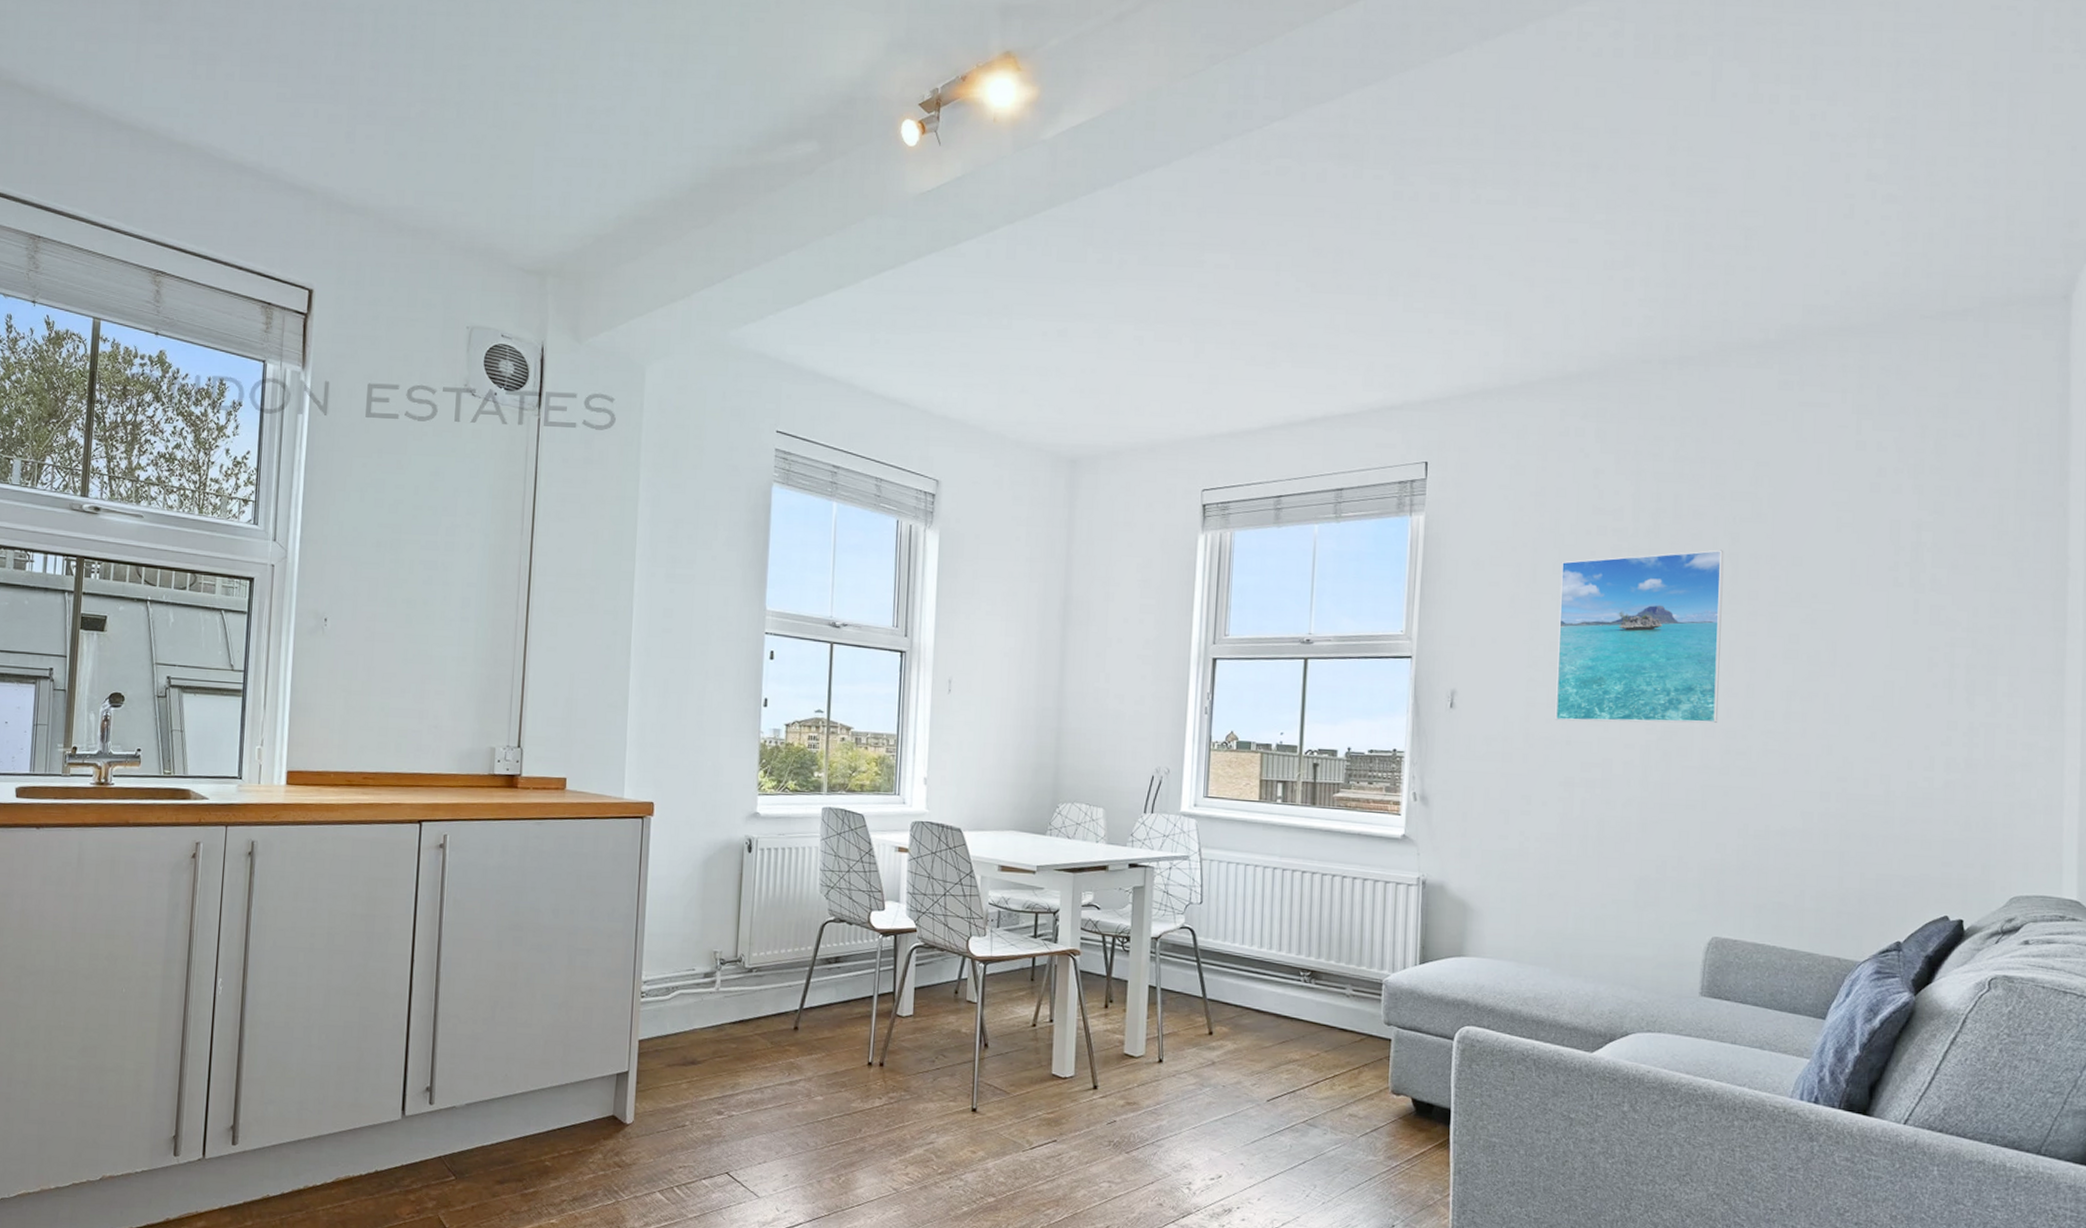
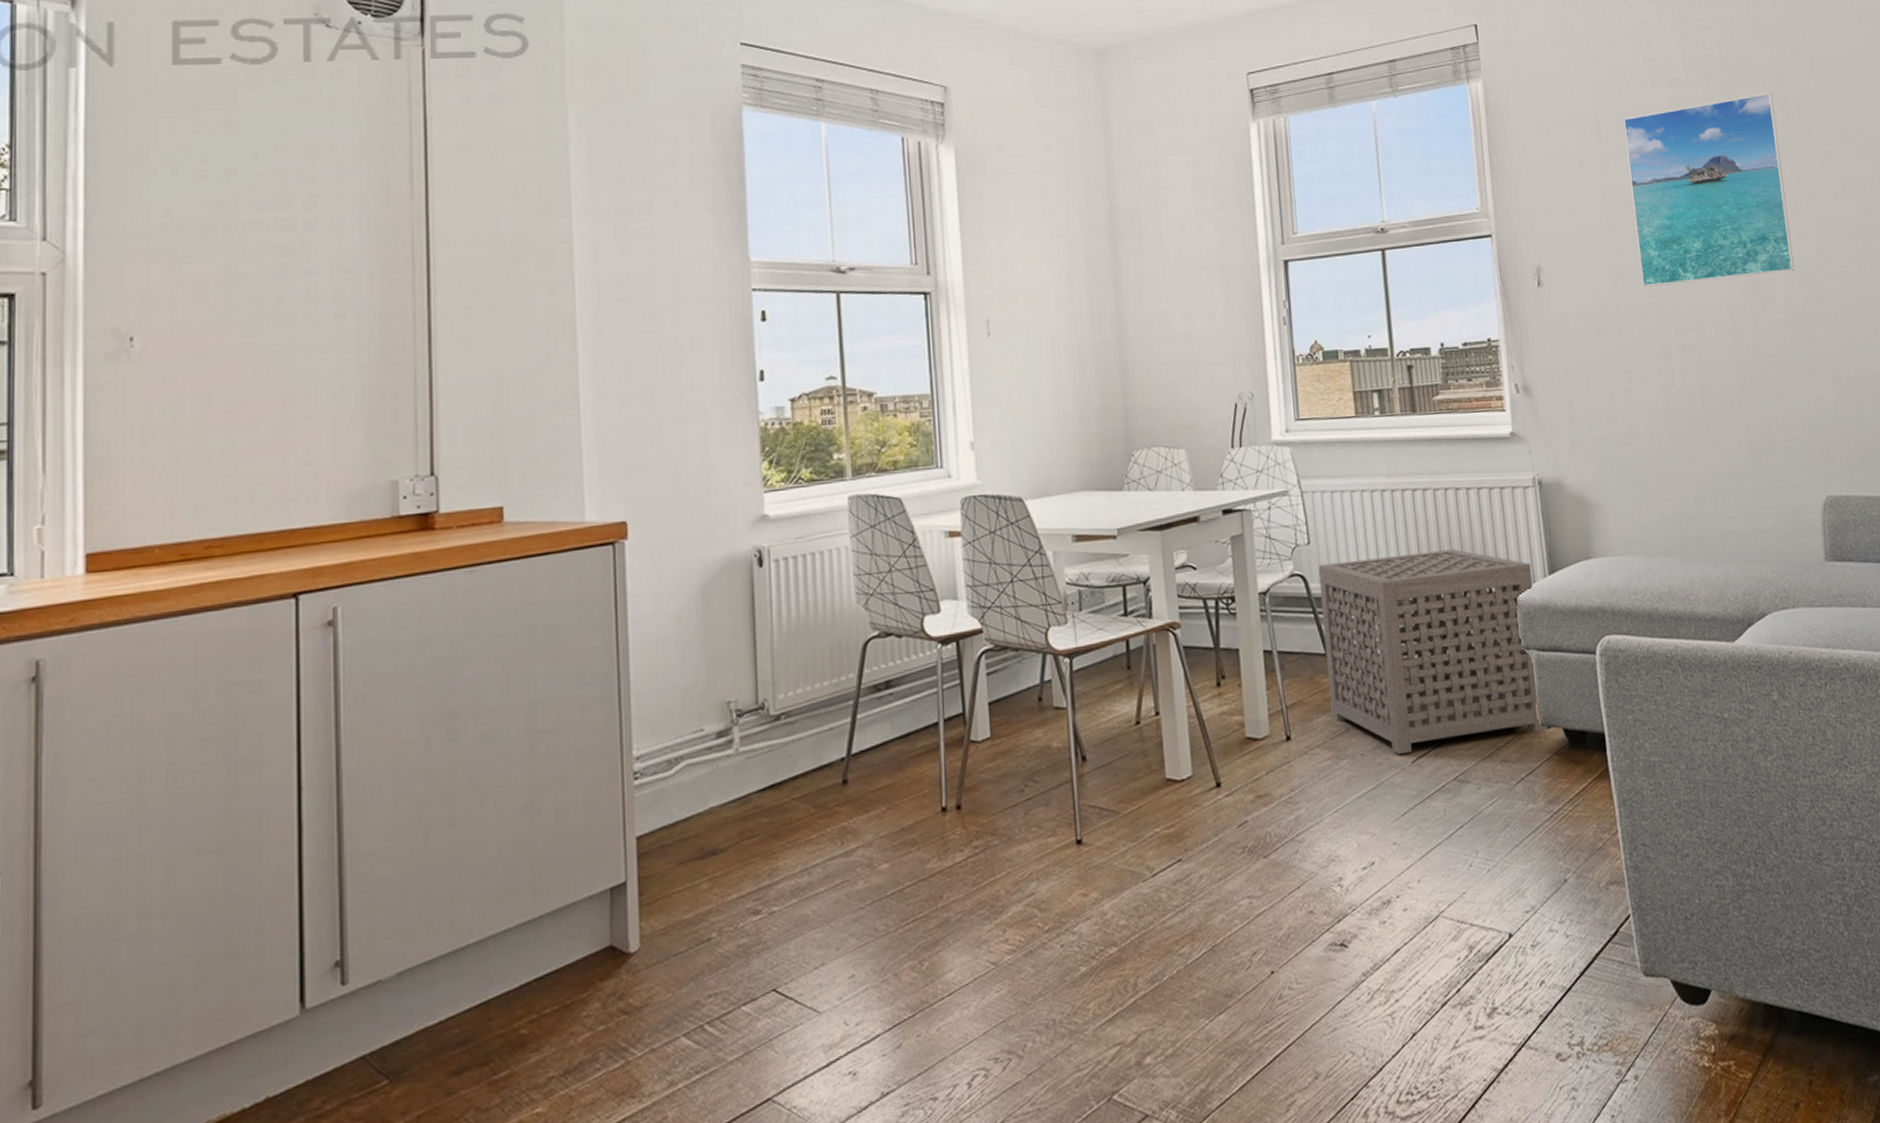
side table: none [1201,922,1404,1097] -> present [1318,549,1548,754]

